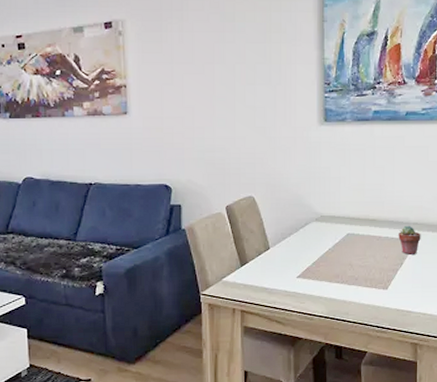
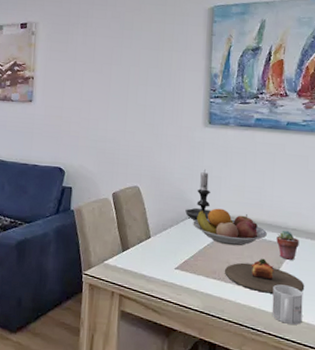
candle holder: none [304,170,330,226] -> present [185,169,211,221]
fruit bowl: none [313,210,389,247] -> present [193,208,267,246]
plate: none [347,256,427,290] -> present [224,258,305,294]
mug: none [396,280,426,317] -> present [272,284,303,325]

